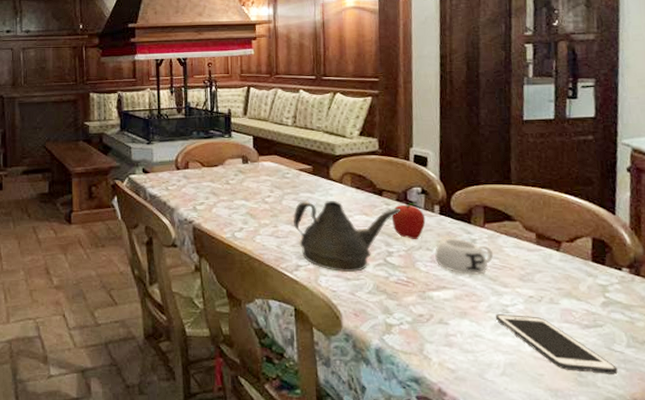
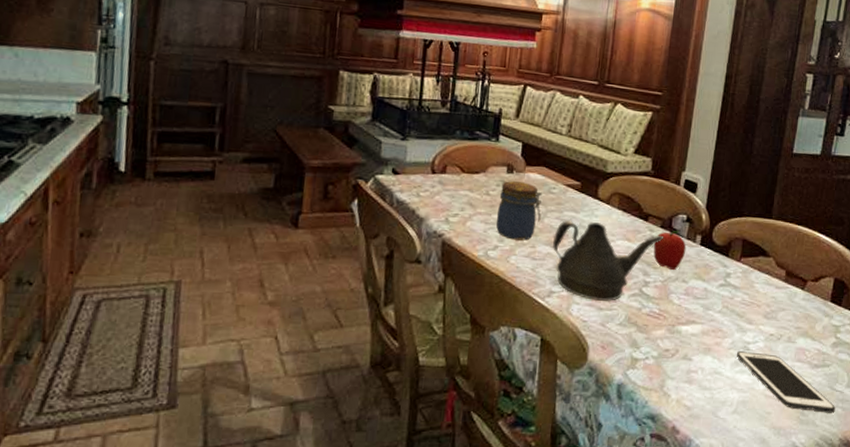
jar: none [238,170,279,222] -> present [495,181,542,241]
mug: present [435,238,494,276] -> none [689,270,745,311]

